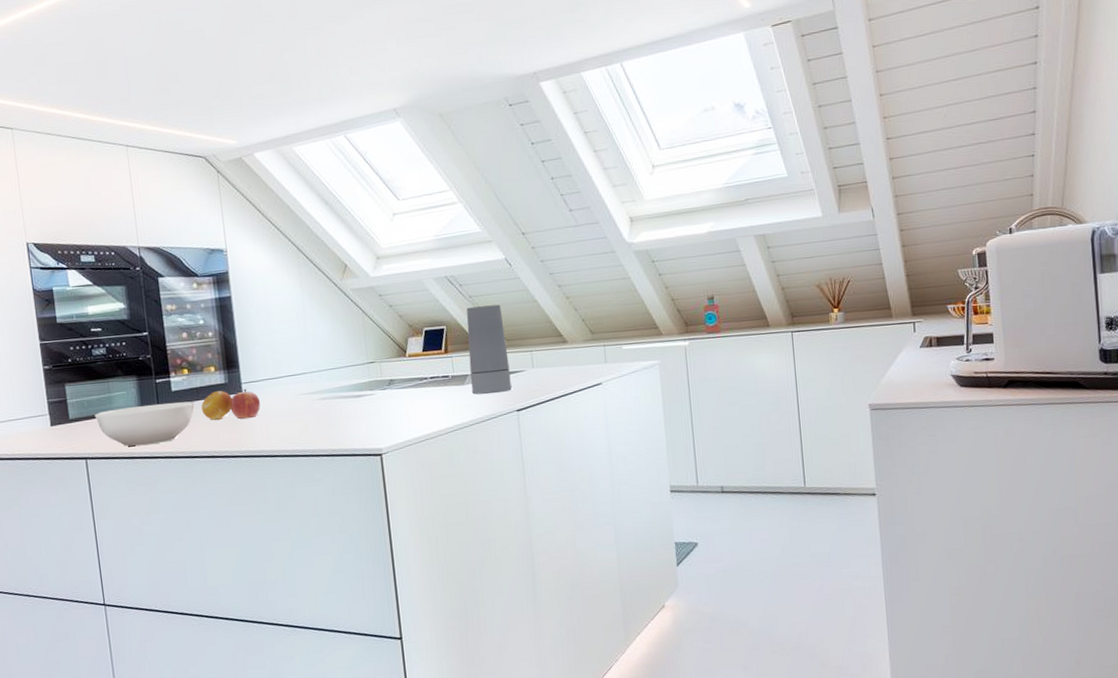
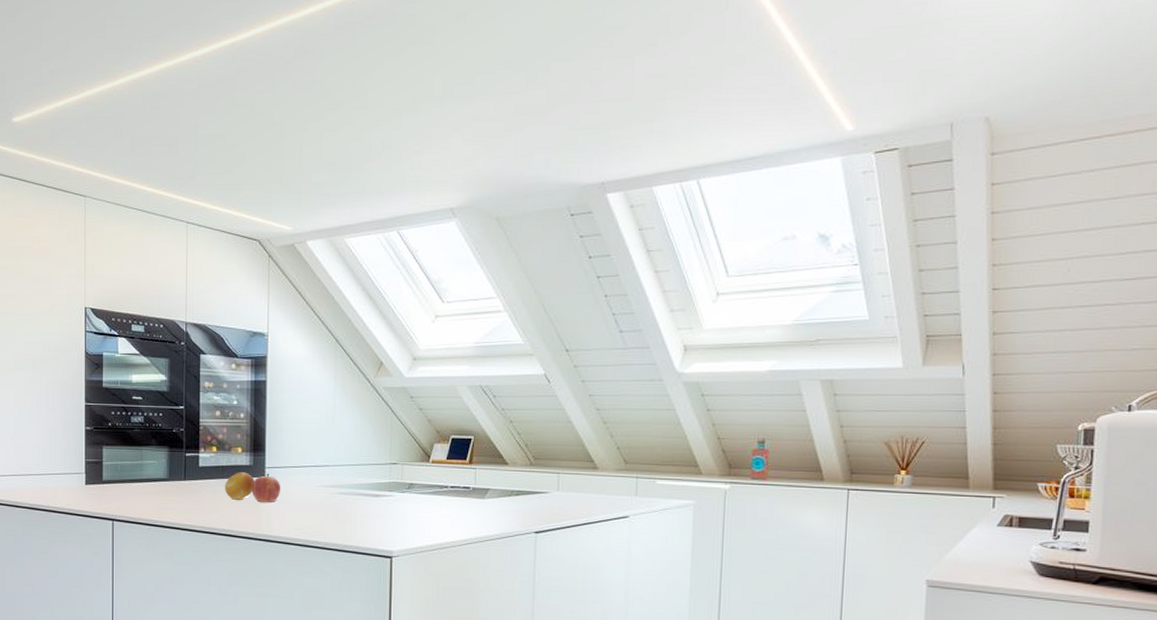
bowl: present [94,401,194,447] -> none [126,476,218,515]
canister: present [466,304,512,395] -> none [492,420,534,512]

